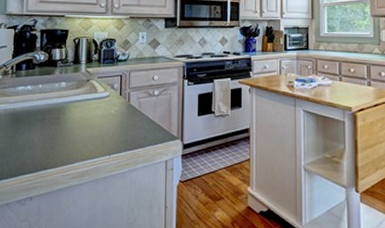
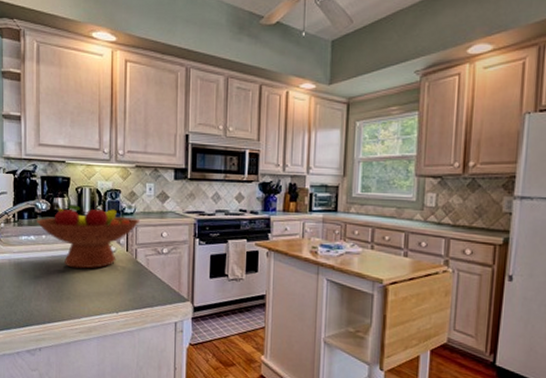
fruit bowl: none [34,52,133,114] -> present [37,201,139,269]

